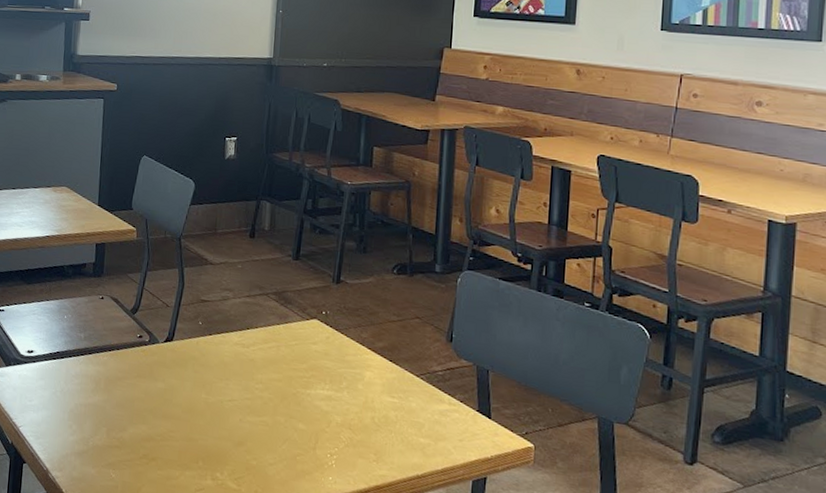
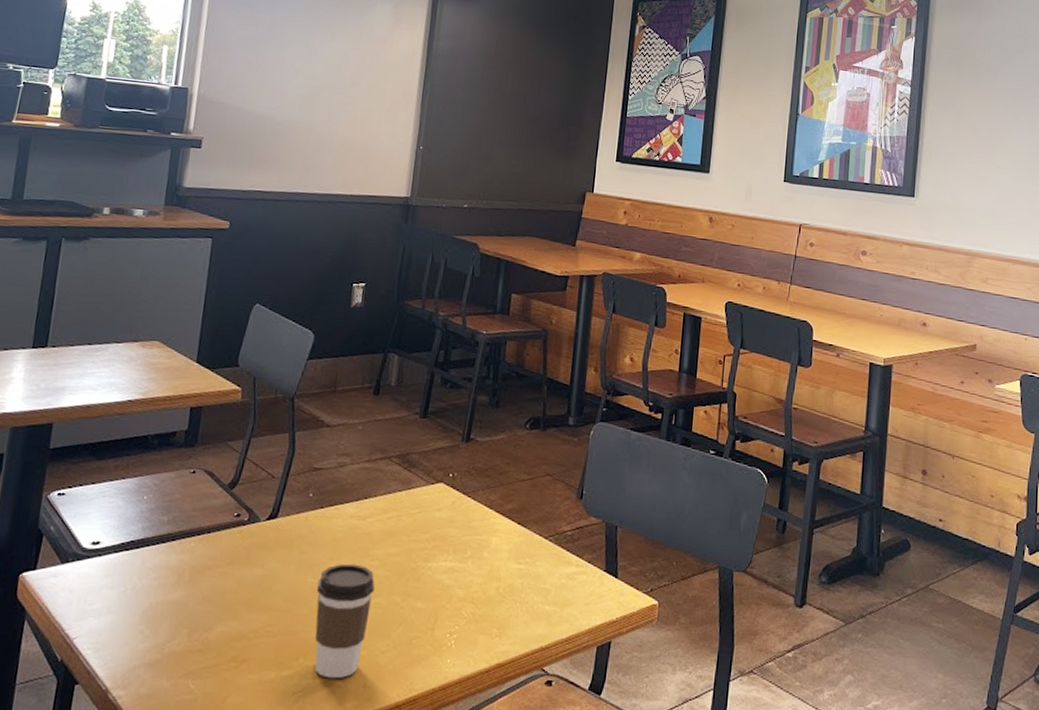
coffee cup: none [210,384,261,483] -> present [314,563,375,679]

